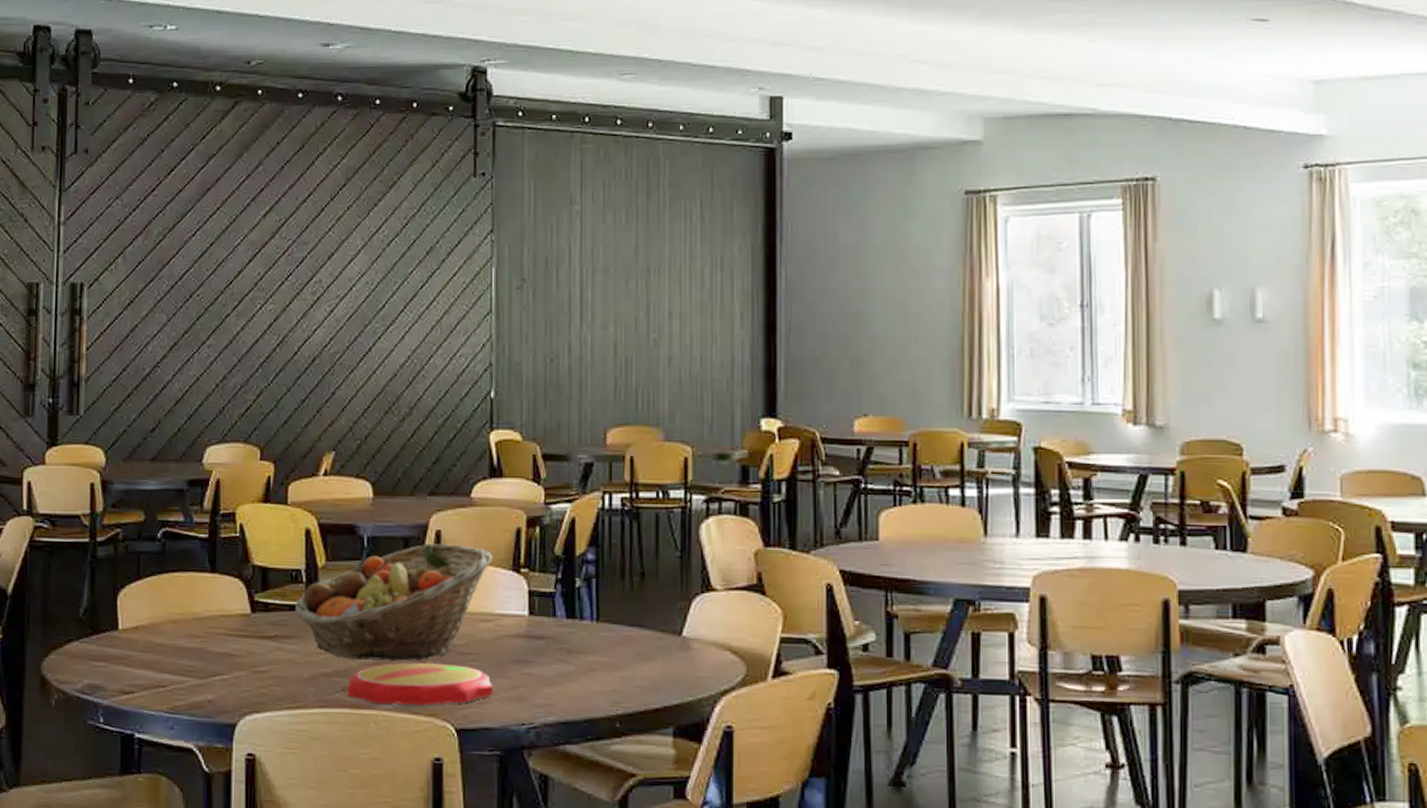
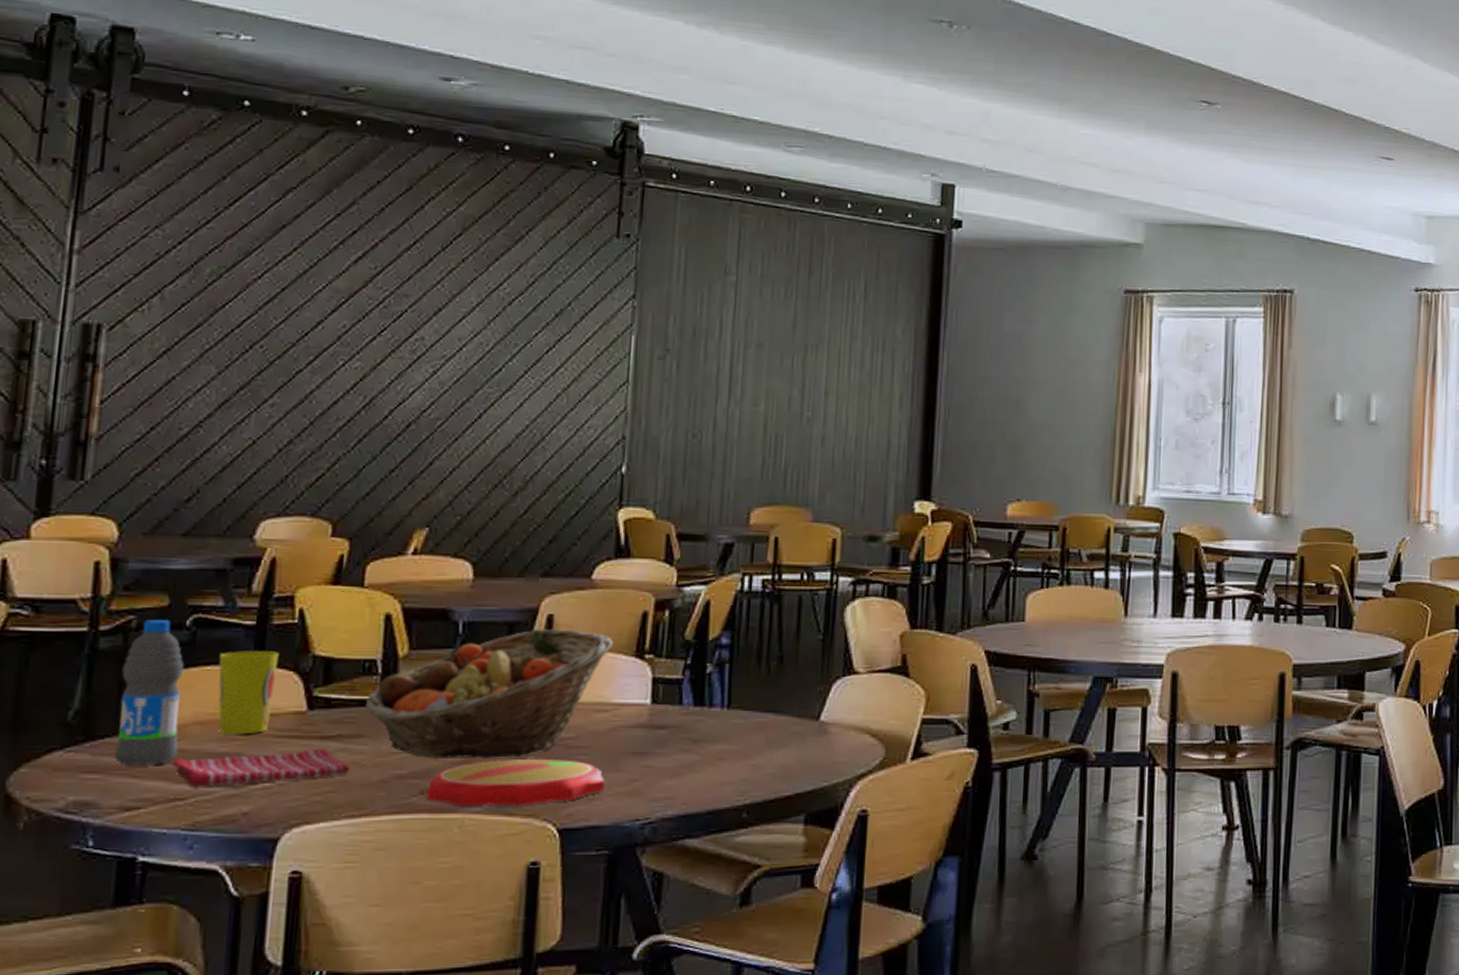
water bottle: none [114,533,158,657] -> present [115,620,184,766]
dish towel: none [154,646,287,676] -> present [171,747,351,787]
cup: none [182,560,227,633] -> present [218,651,279,735]

